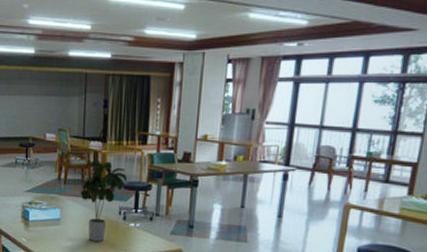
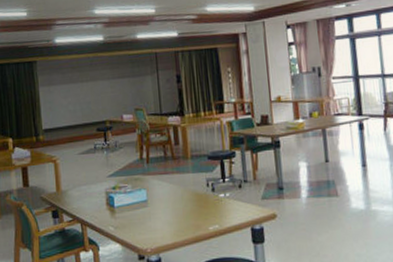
potted plant: present [80,159,128,241] -> none [164,134,211,219]

